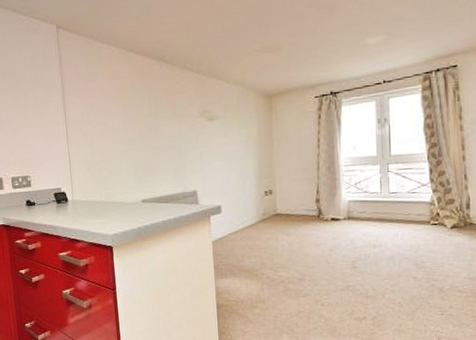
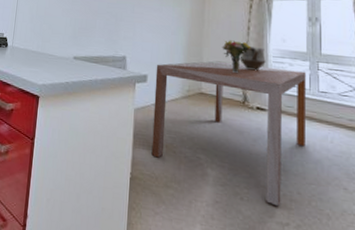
table: none [229,176,378,305] -> present [151,60,307,207]
bouquet: none [293,155,323,189] -> present [222,40,251,74]
ceramic pot: none [312,158,338,184] -> present [239,45,266,71]

